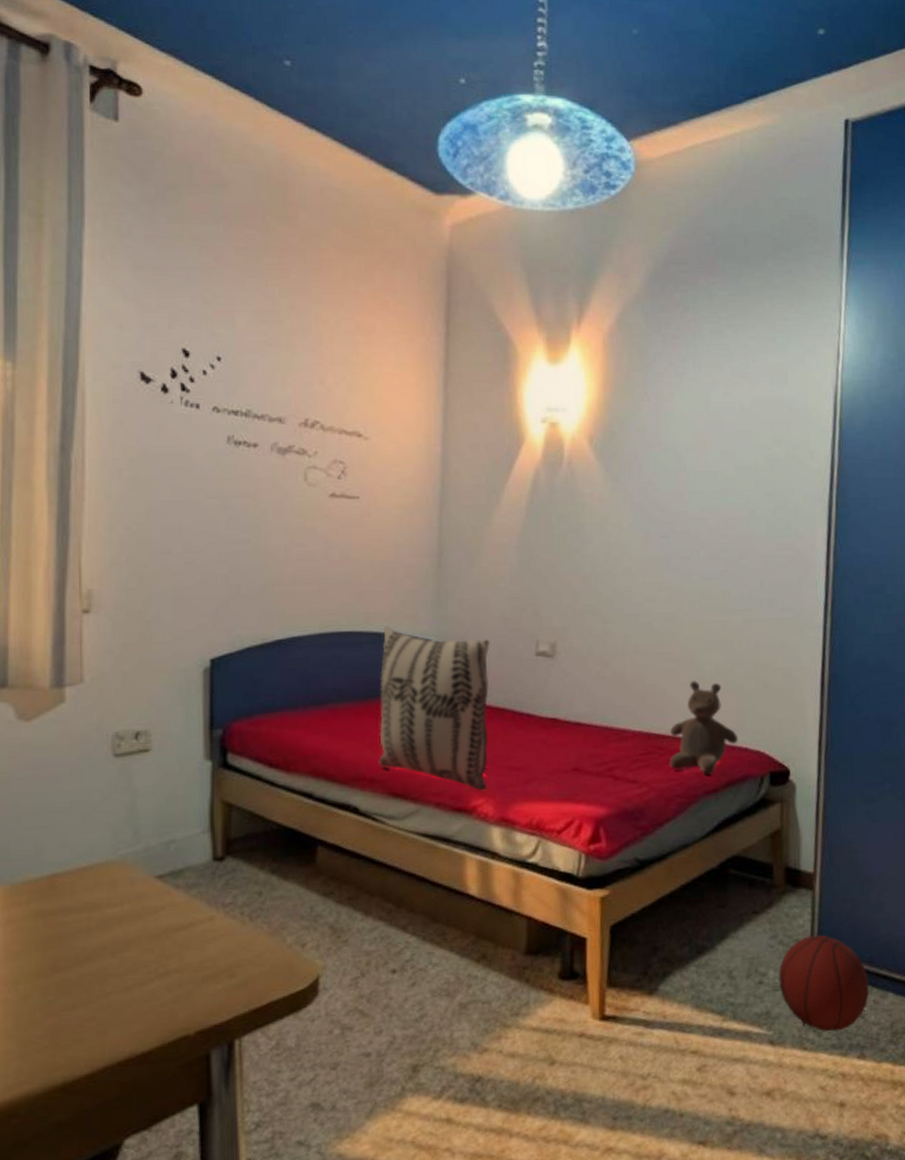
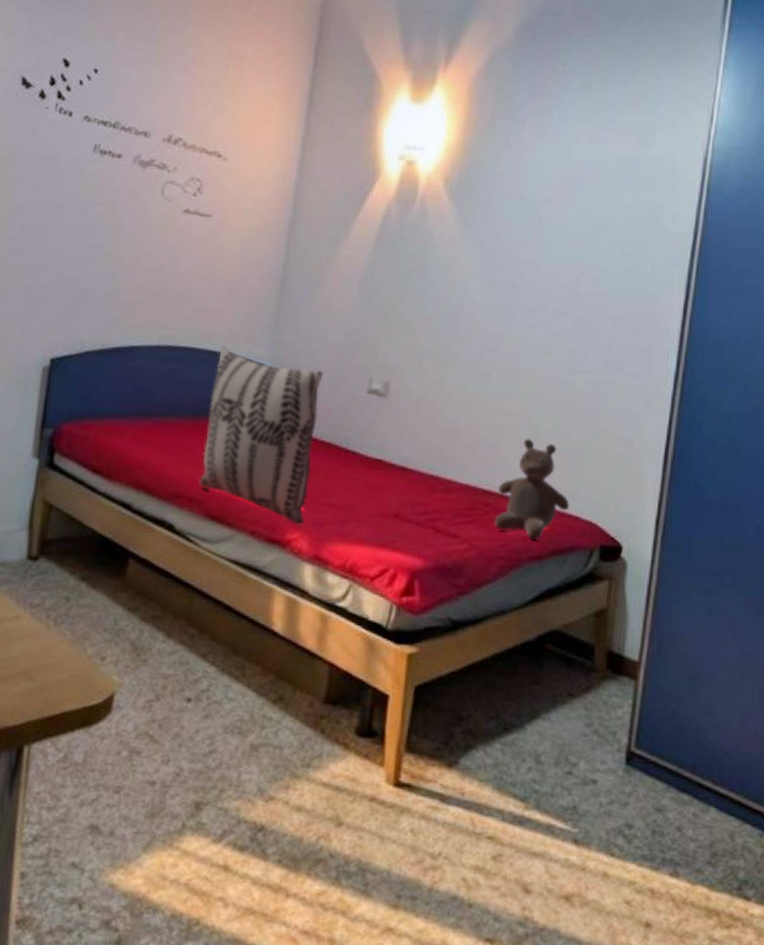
basketball: present [778,935,870,1032] -> none [589,730,690,841]

